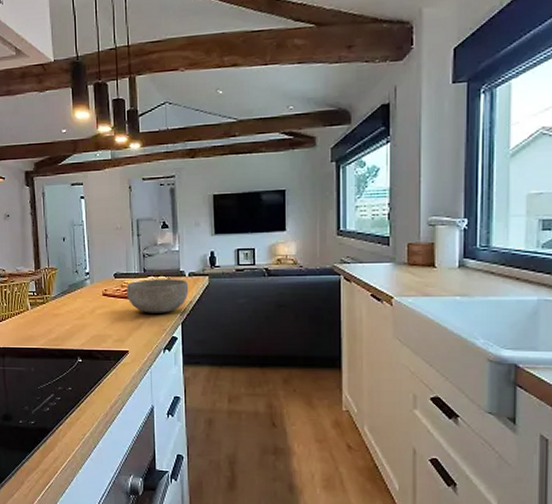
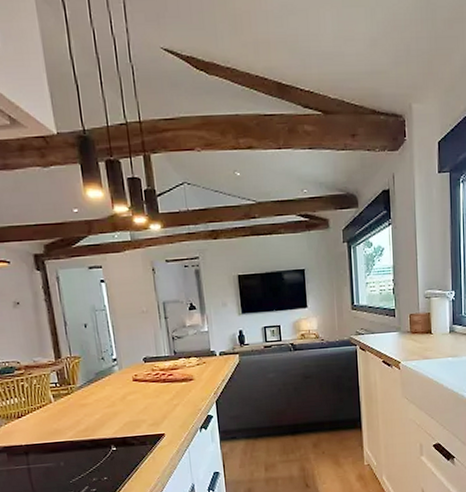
bowl: present [127,279,189,313] -> none [158,359,221,395]

